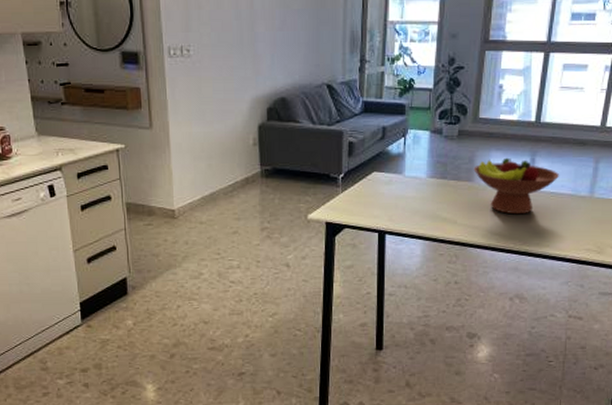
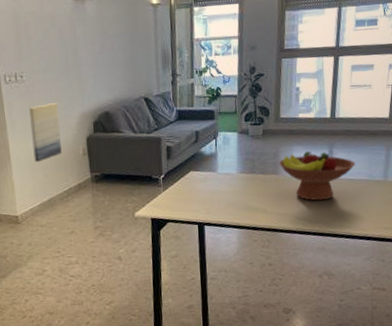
wall art: none [194,83,229,150] -> present [29,103,62,163]

